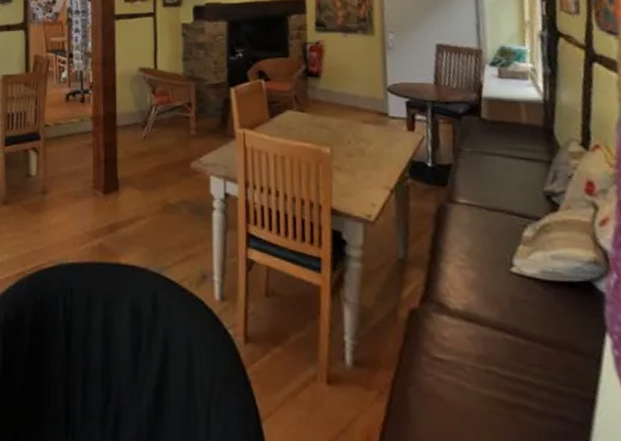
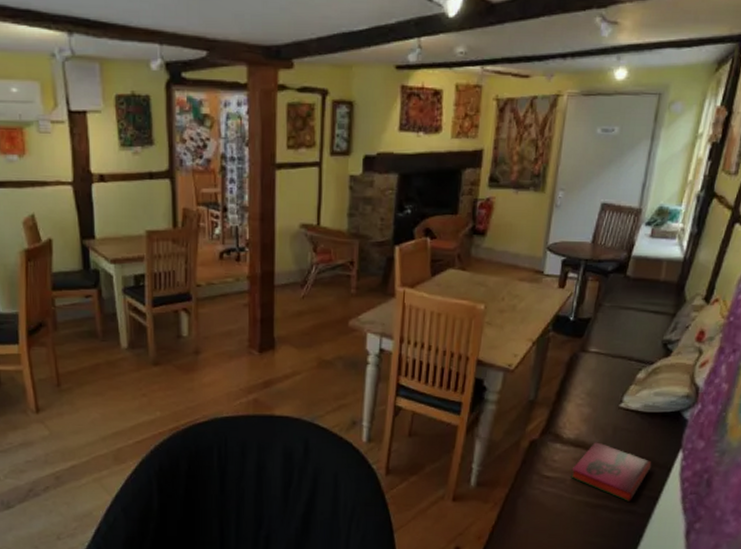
hardback book: none [468,316,574,403] -> present [571,442,652,501]

